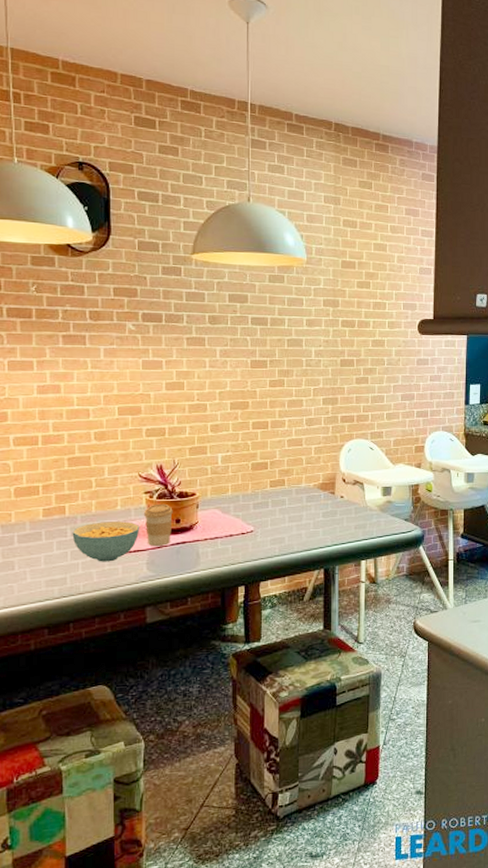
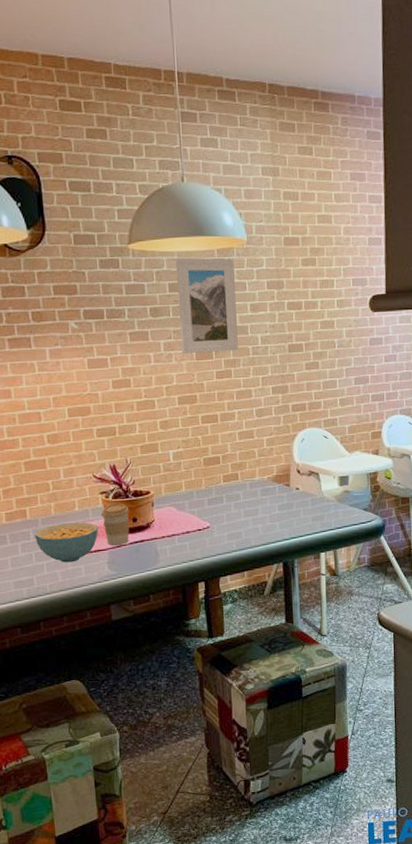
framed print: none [237,271,293,362] -> present [176,257,238,353]

